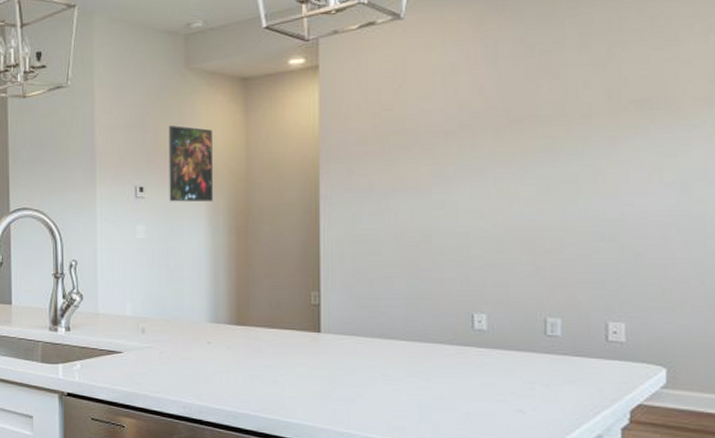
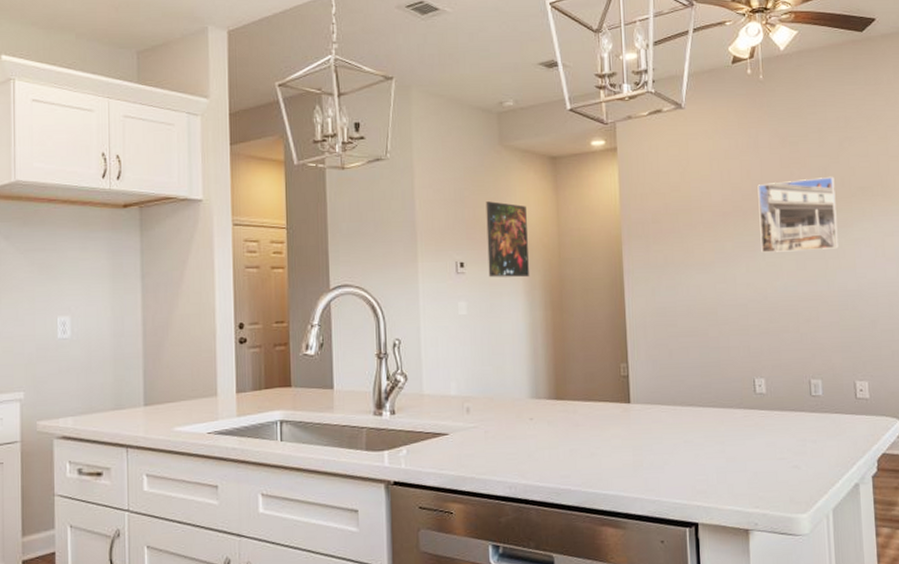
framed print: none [492,88,598,177] -> present [757,176,839,253]

